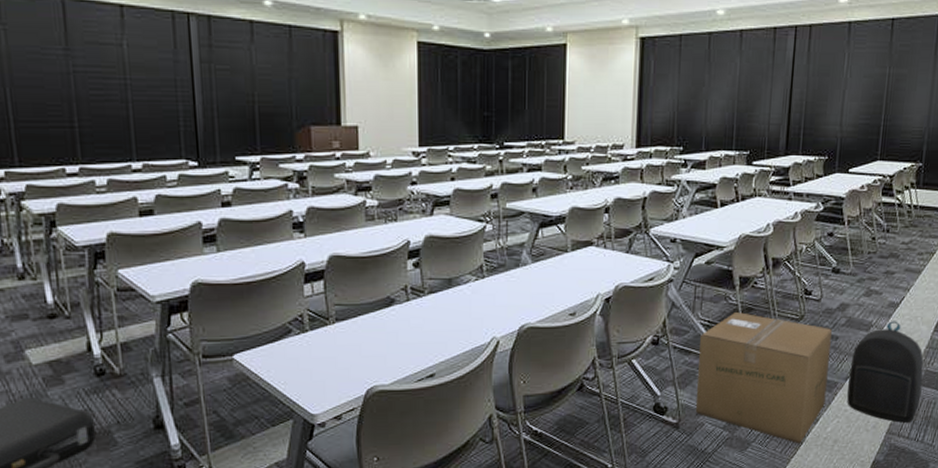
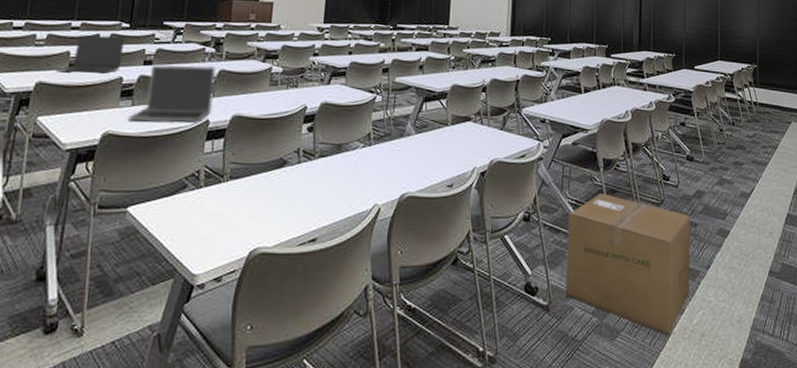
laptop: none [126,176,197,221] -> present [56,35,125,74]
laptop: none [215,202,305,268] -> present [127,64,216,123]
backpack: present [847,321,924,423] -> none [709,211,780,318]

